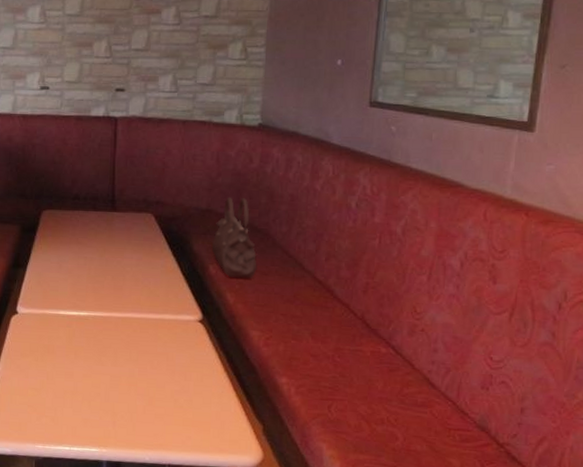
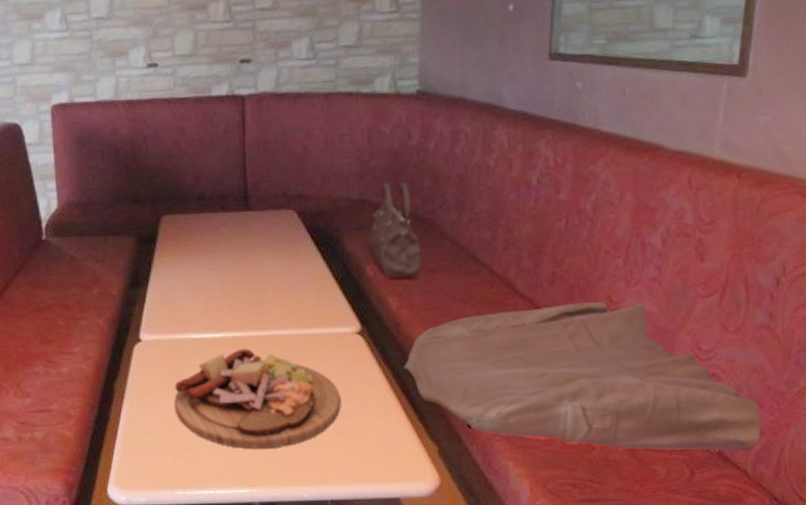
food platter: none [41,326,182,415] -> present [174,348,341,450]
jacket: none [236,310,546,454] -> present [403,301,763,452]

